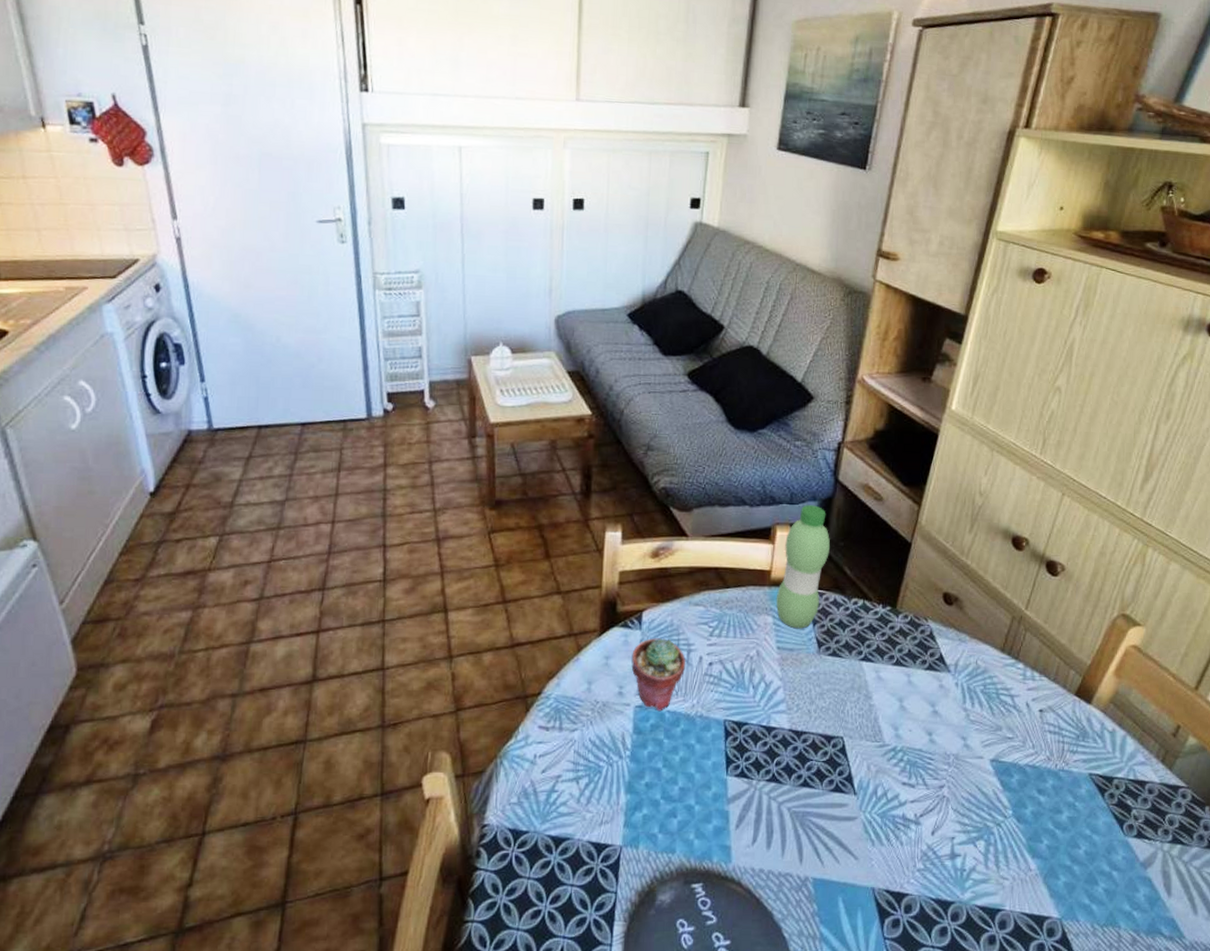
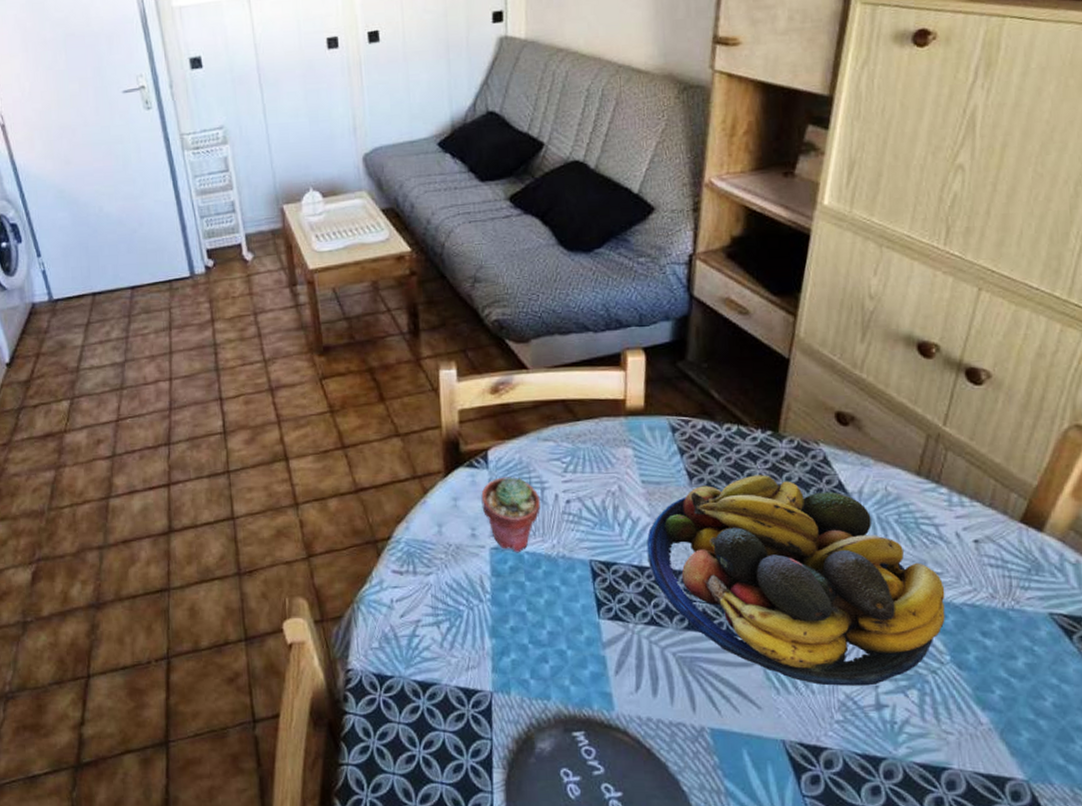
fruit bowl: none [775,646,1014,838] -> present [646,475,945,686]
water bottle: present [776,505,830,629] -> none [634,325,692,461]

